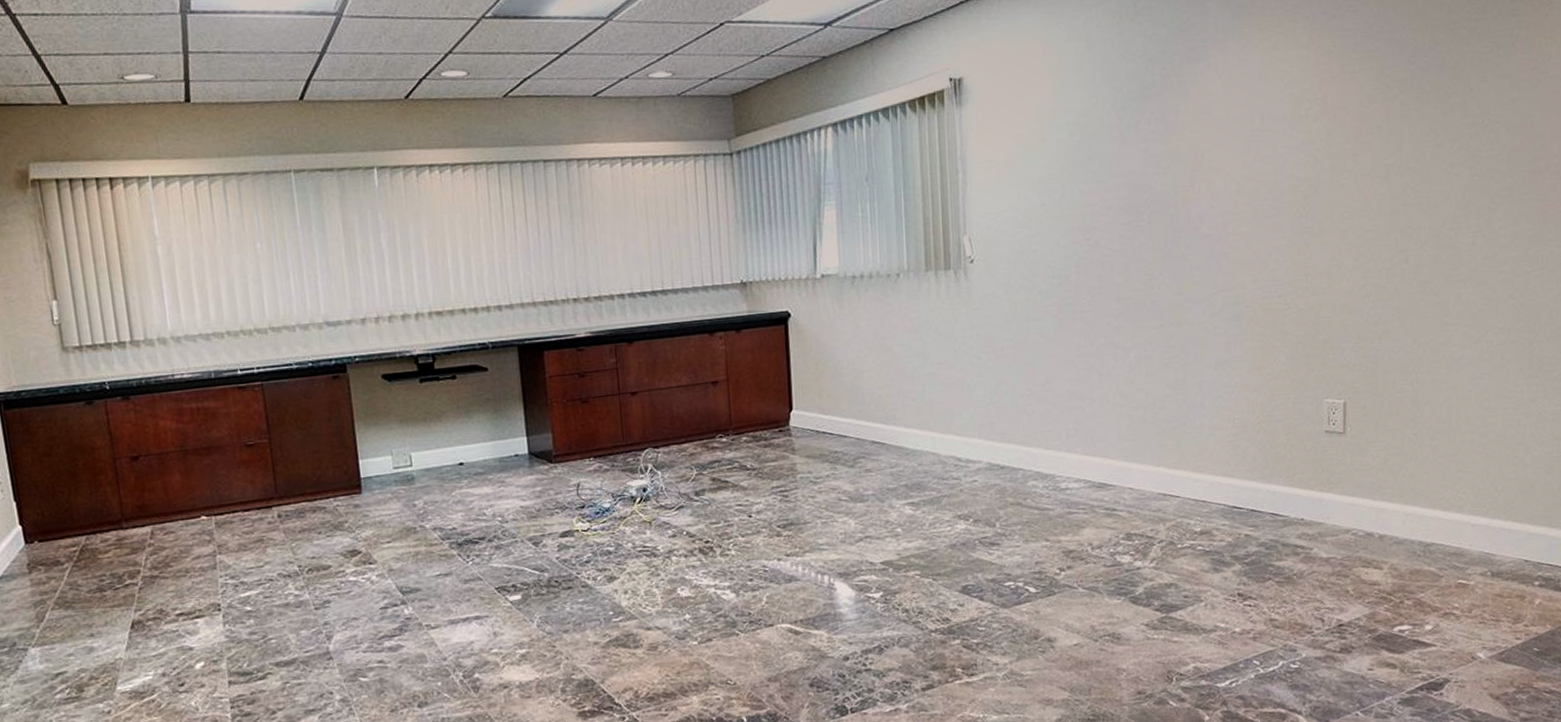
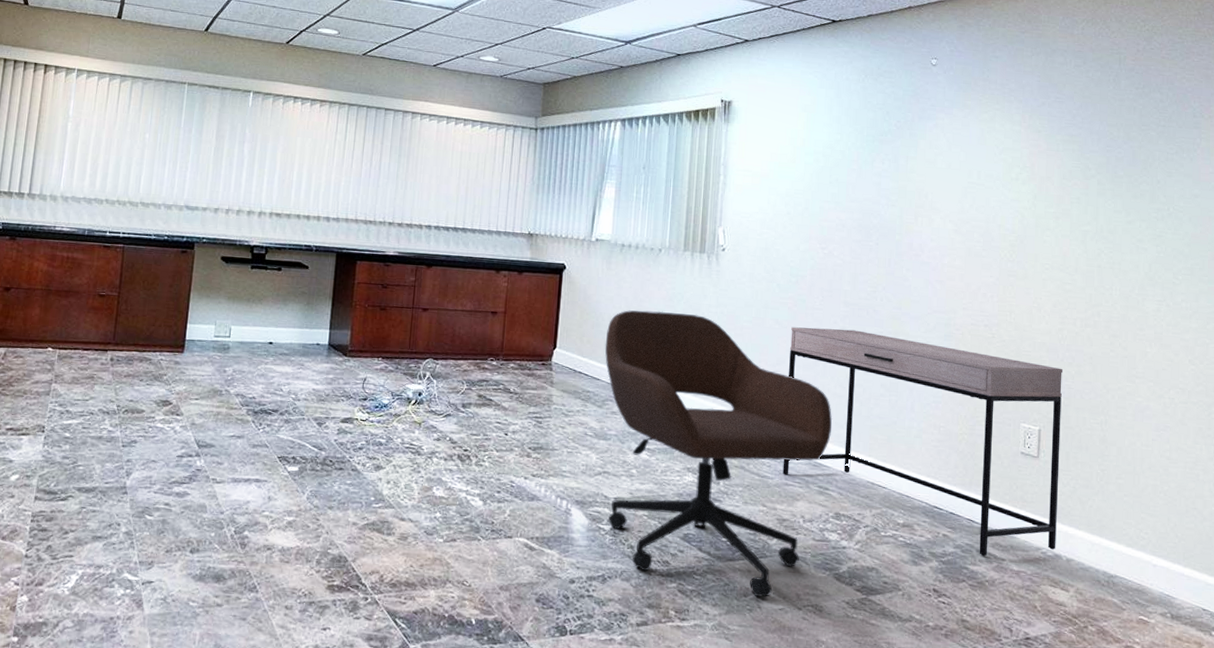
office chair: none [848,343,1115,638] -> present [605,310,833,598]
desk: none [1059,327,1369,550] -> present [782,327,1063,557]

